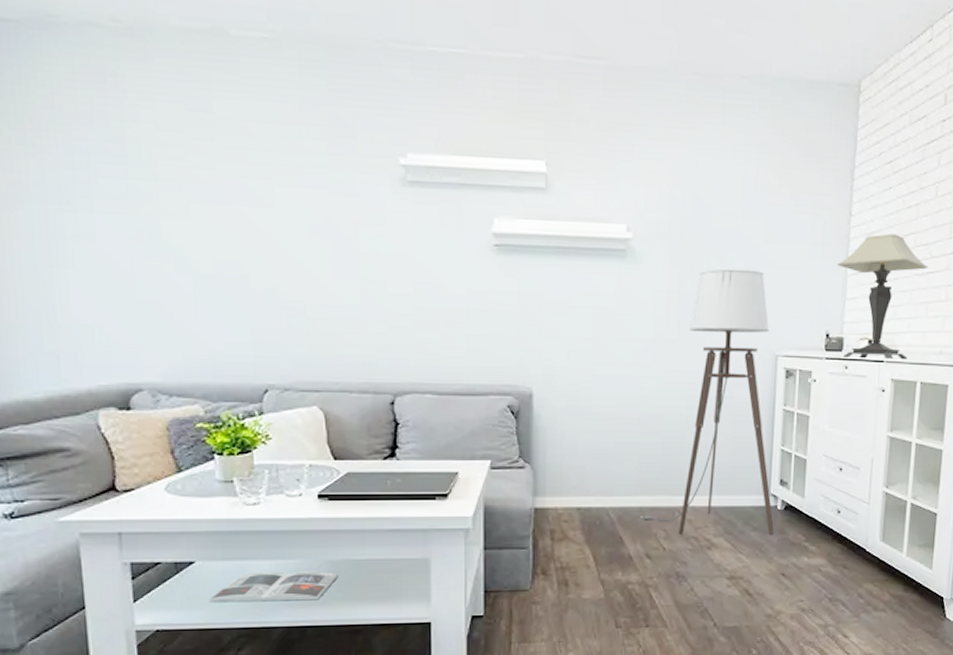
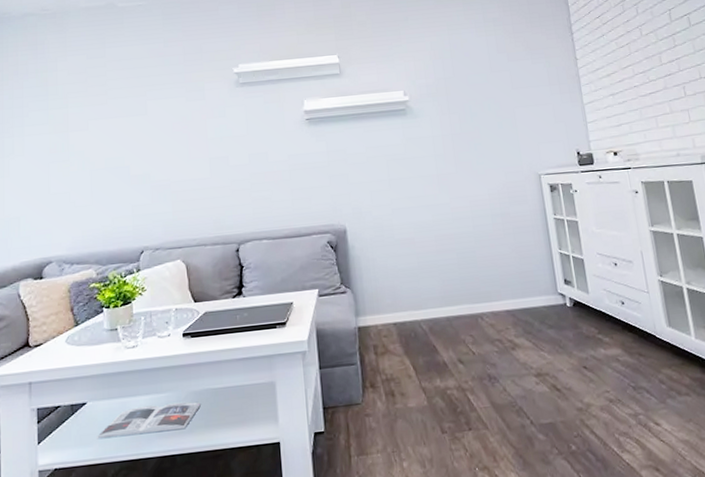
floor lamp: present [640,269,775,535] -> none [449,110,569,339]
table lamp: present [836,233,929,360] -> none [573,68,651,170]

